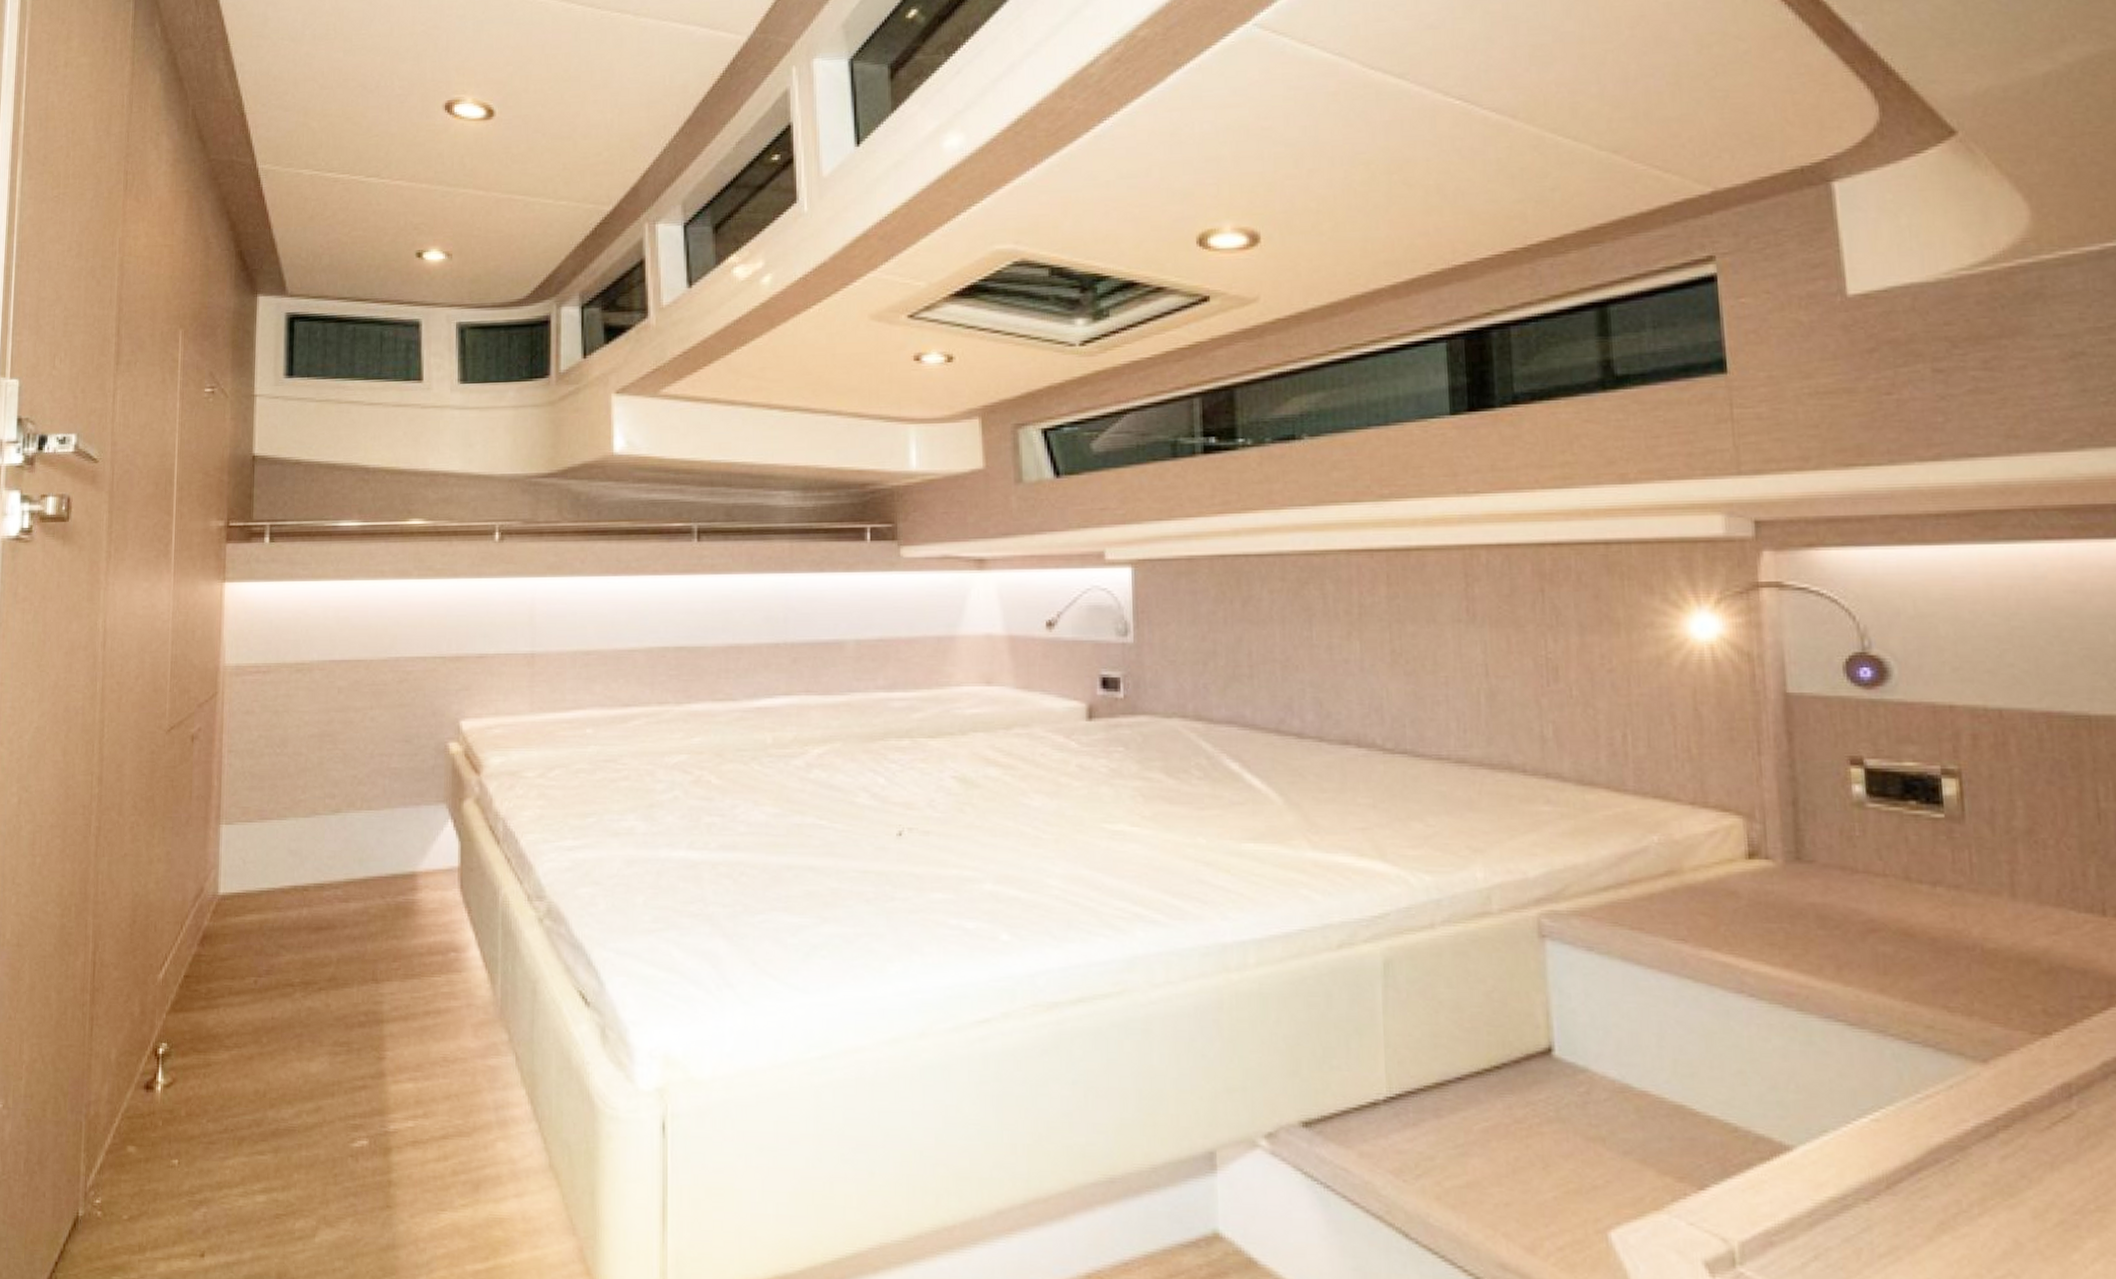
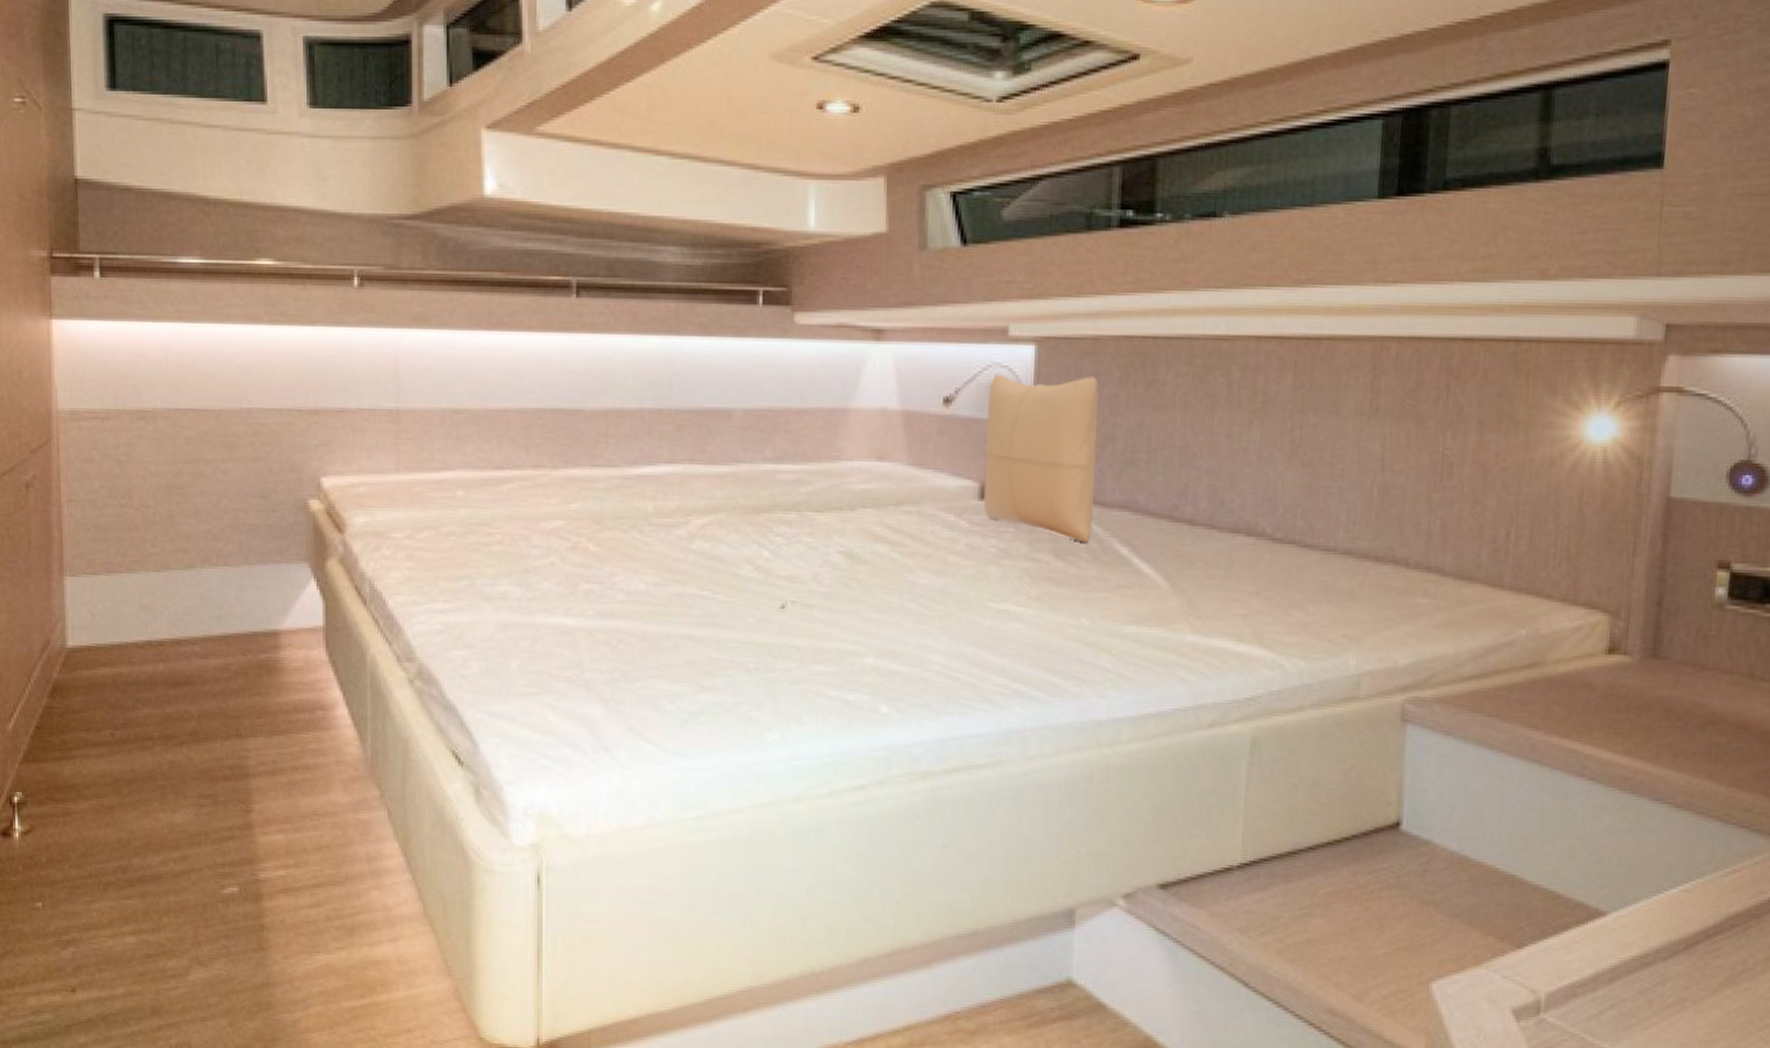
pillow: none [1089,595,1201,759] -> present [983,374,1099,543]

